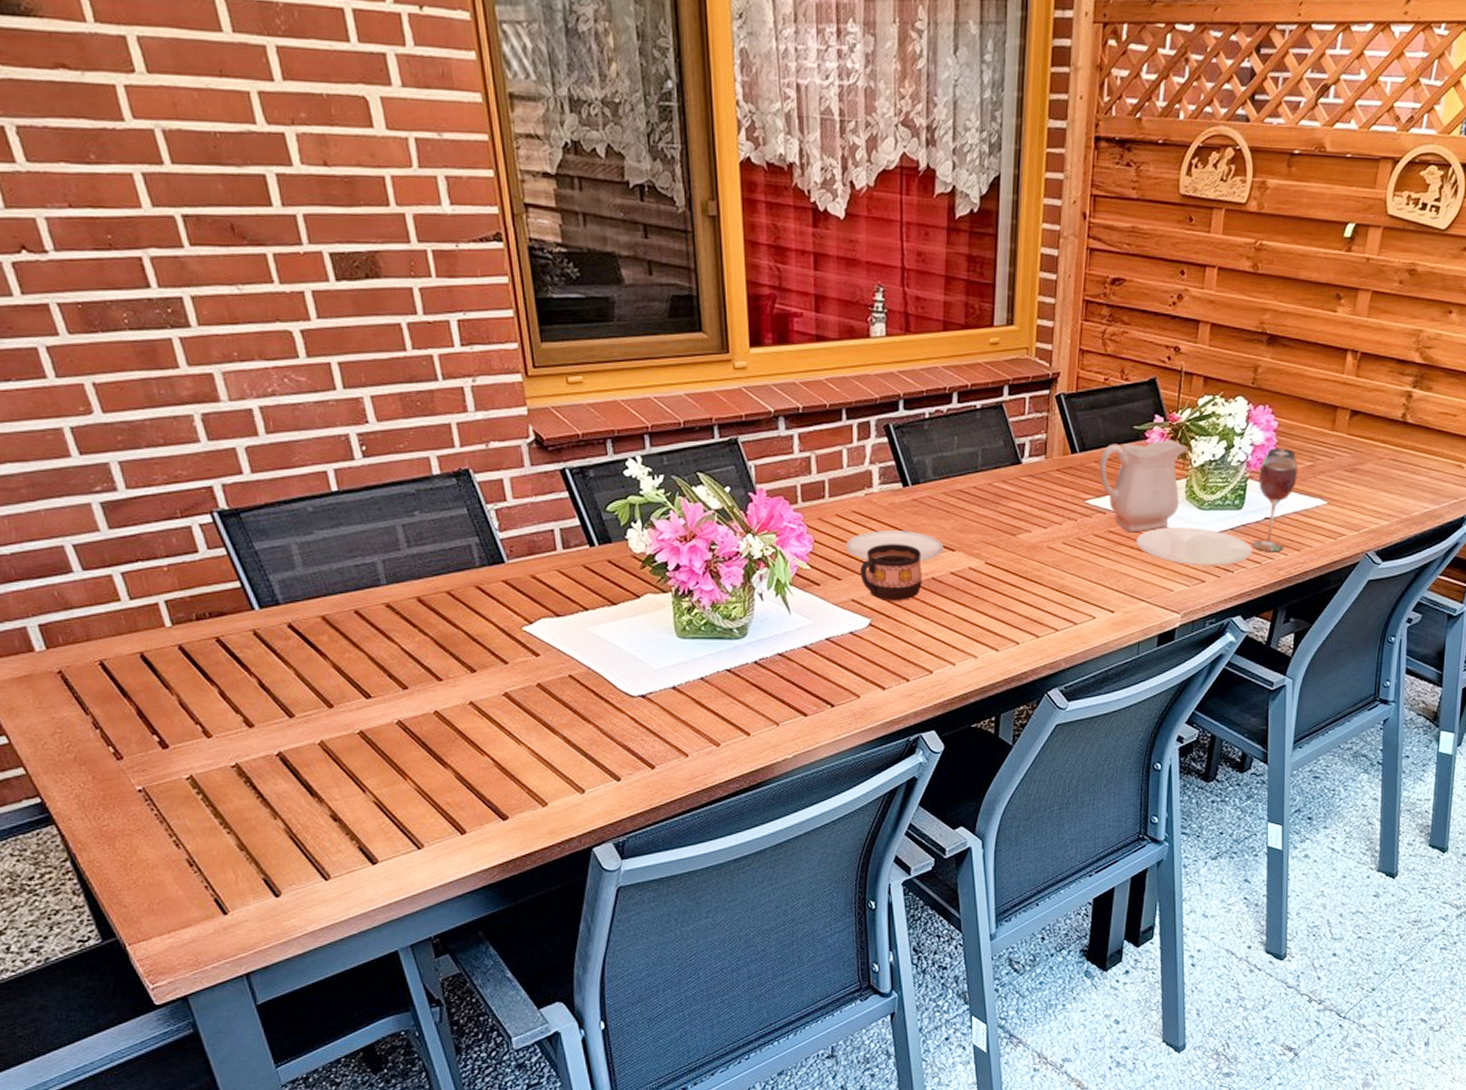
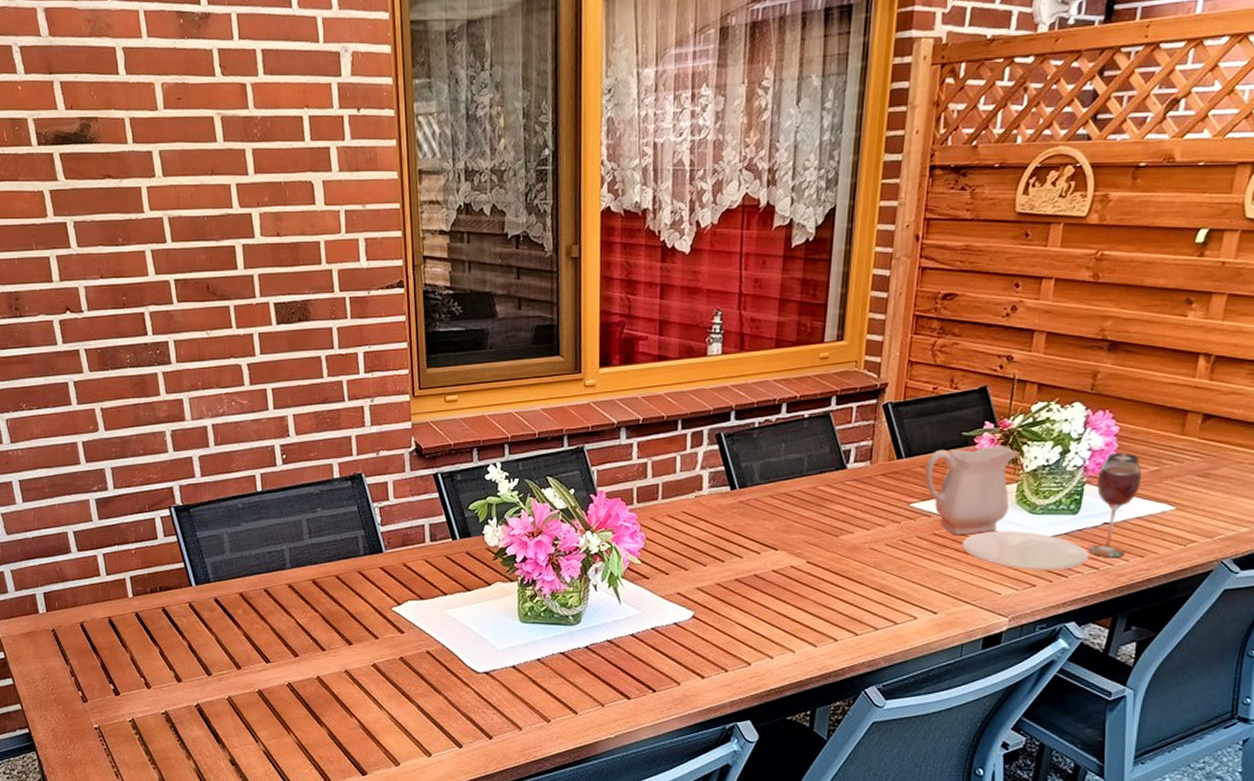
plate: present [845,531,944,561] -> none [674,530,767,559]
cup: present [859,544,922,601] -> none [686,542,745,595]

